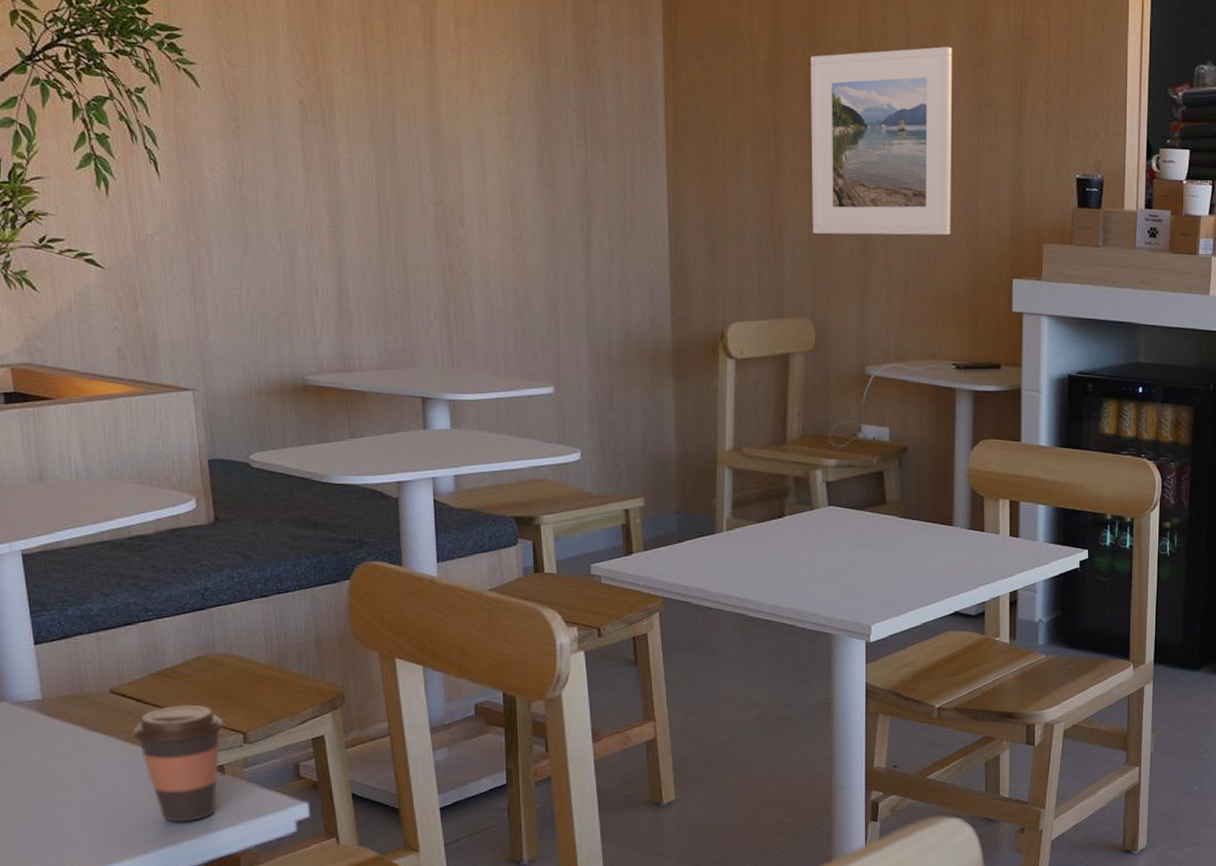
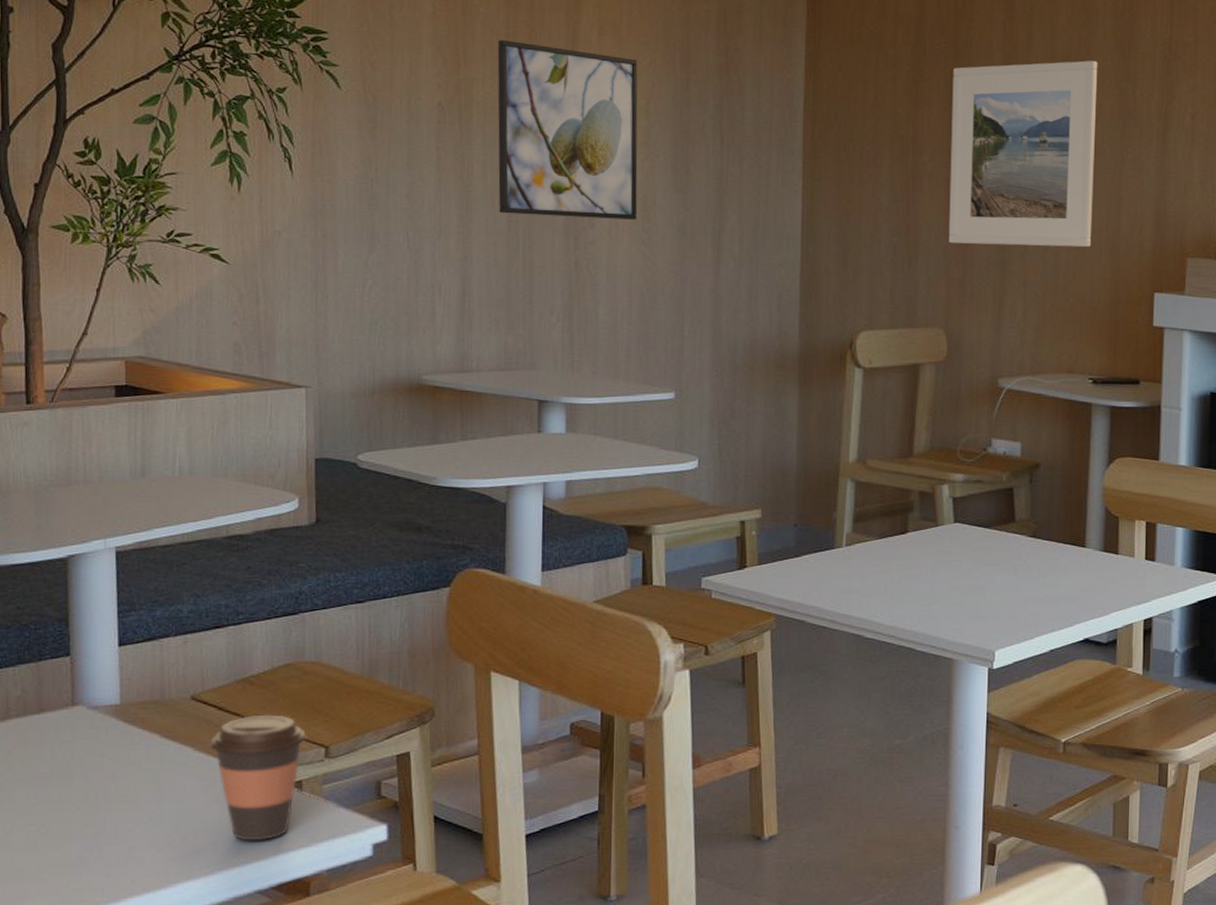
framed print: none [354,34,507,216] -> present [497,40,638,220]

